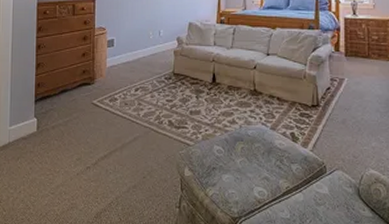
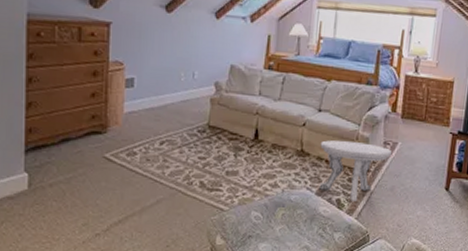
side table: none [271,79,340,134] -> present [319,140,393,201]

